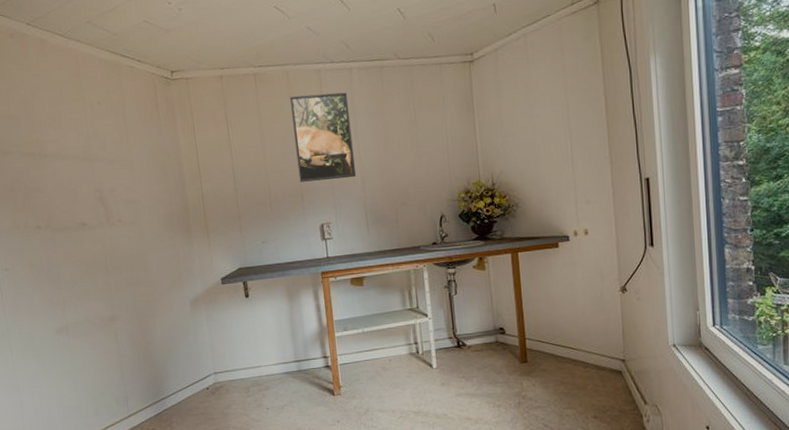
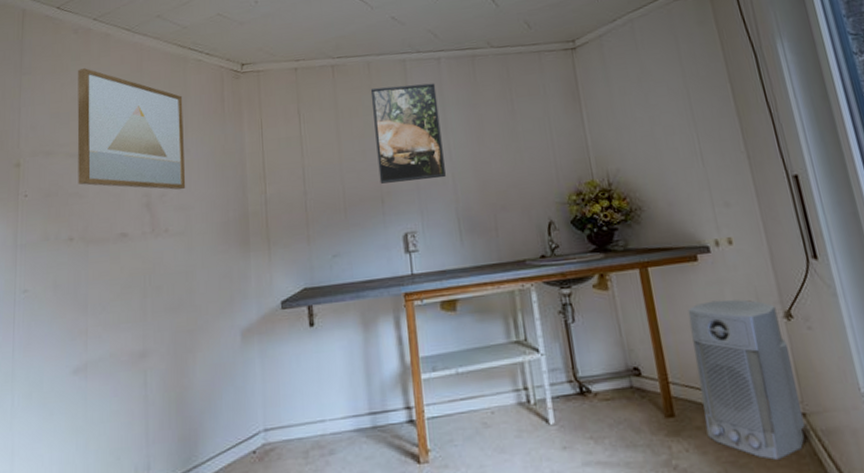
wall art: none [20,73,132,187] -> present [77,68,186,190]
air purifier: none [546,277,624,391] -> present [687,299,806,460]

